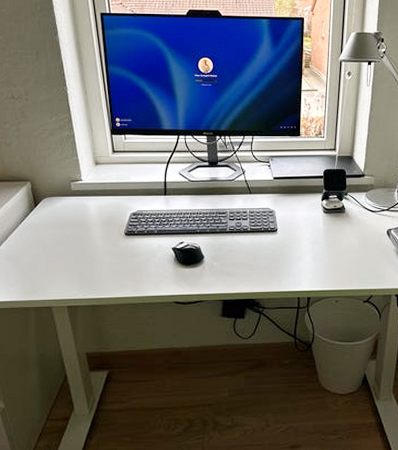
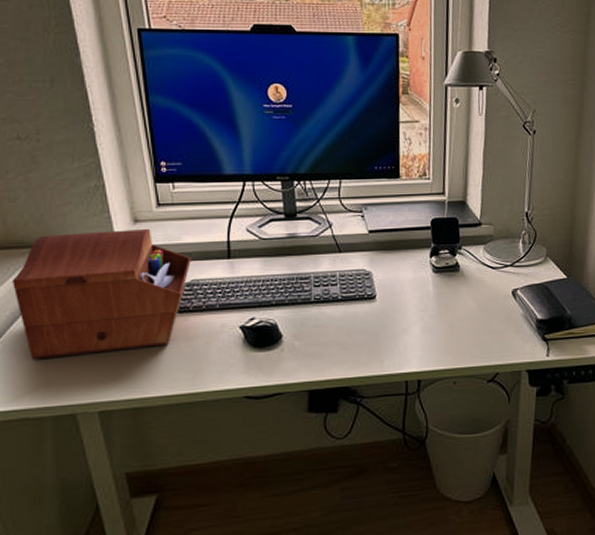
sewing box: none [8,169,137,265] -> present [13,228,191,360]

